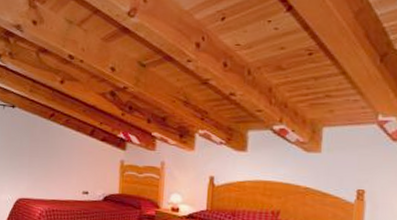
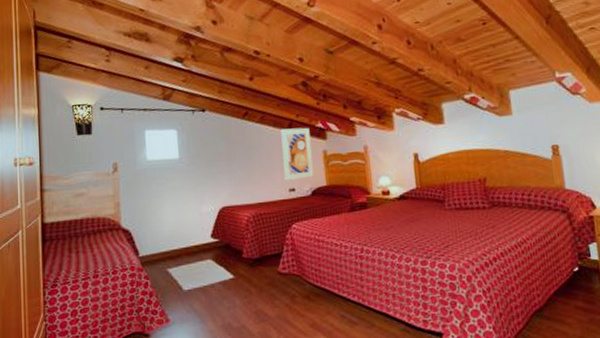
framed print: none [80,134,111,184] -> present [281,127,314,181]

